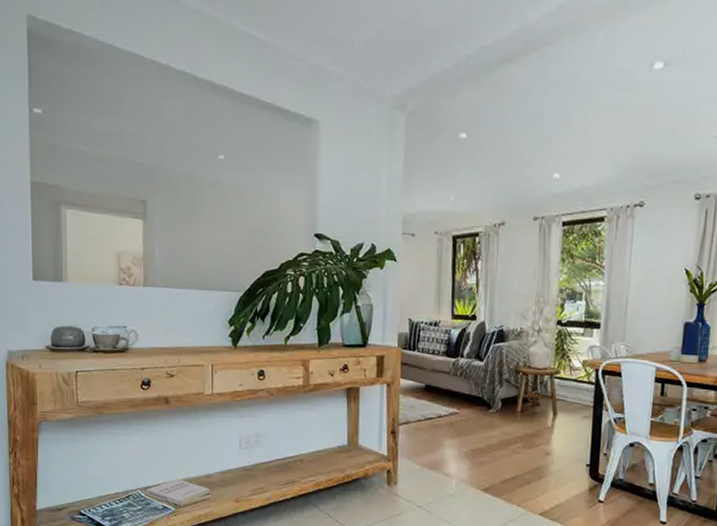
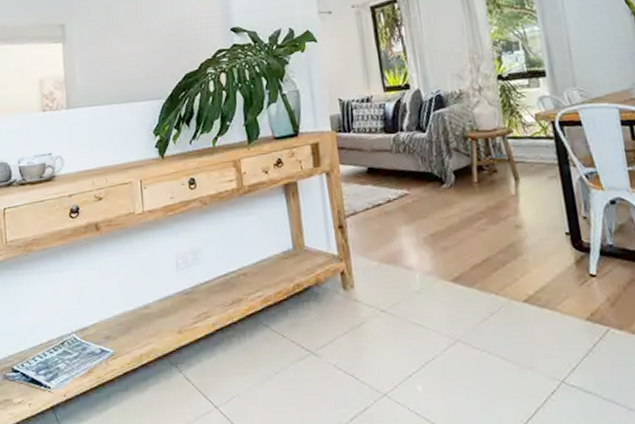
books: present [146,478,211,510] -> none [81,314,151,352]

